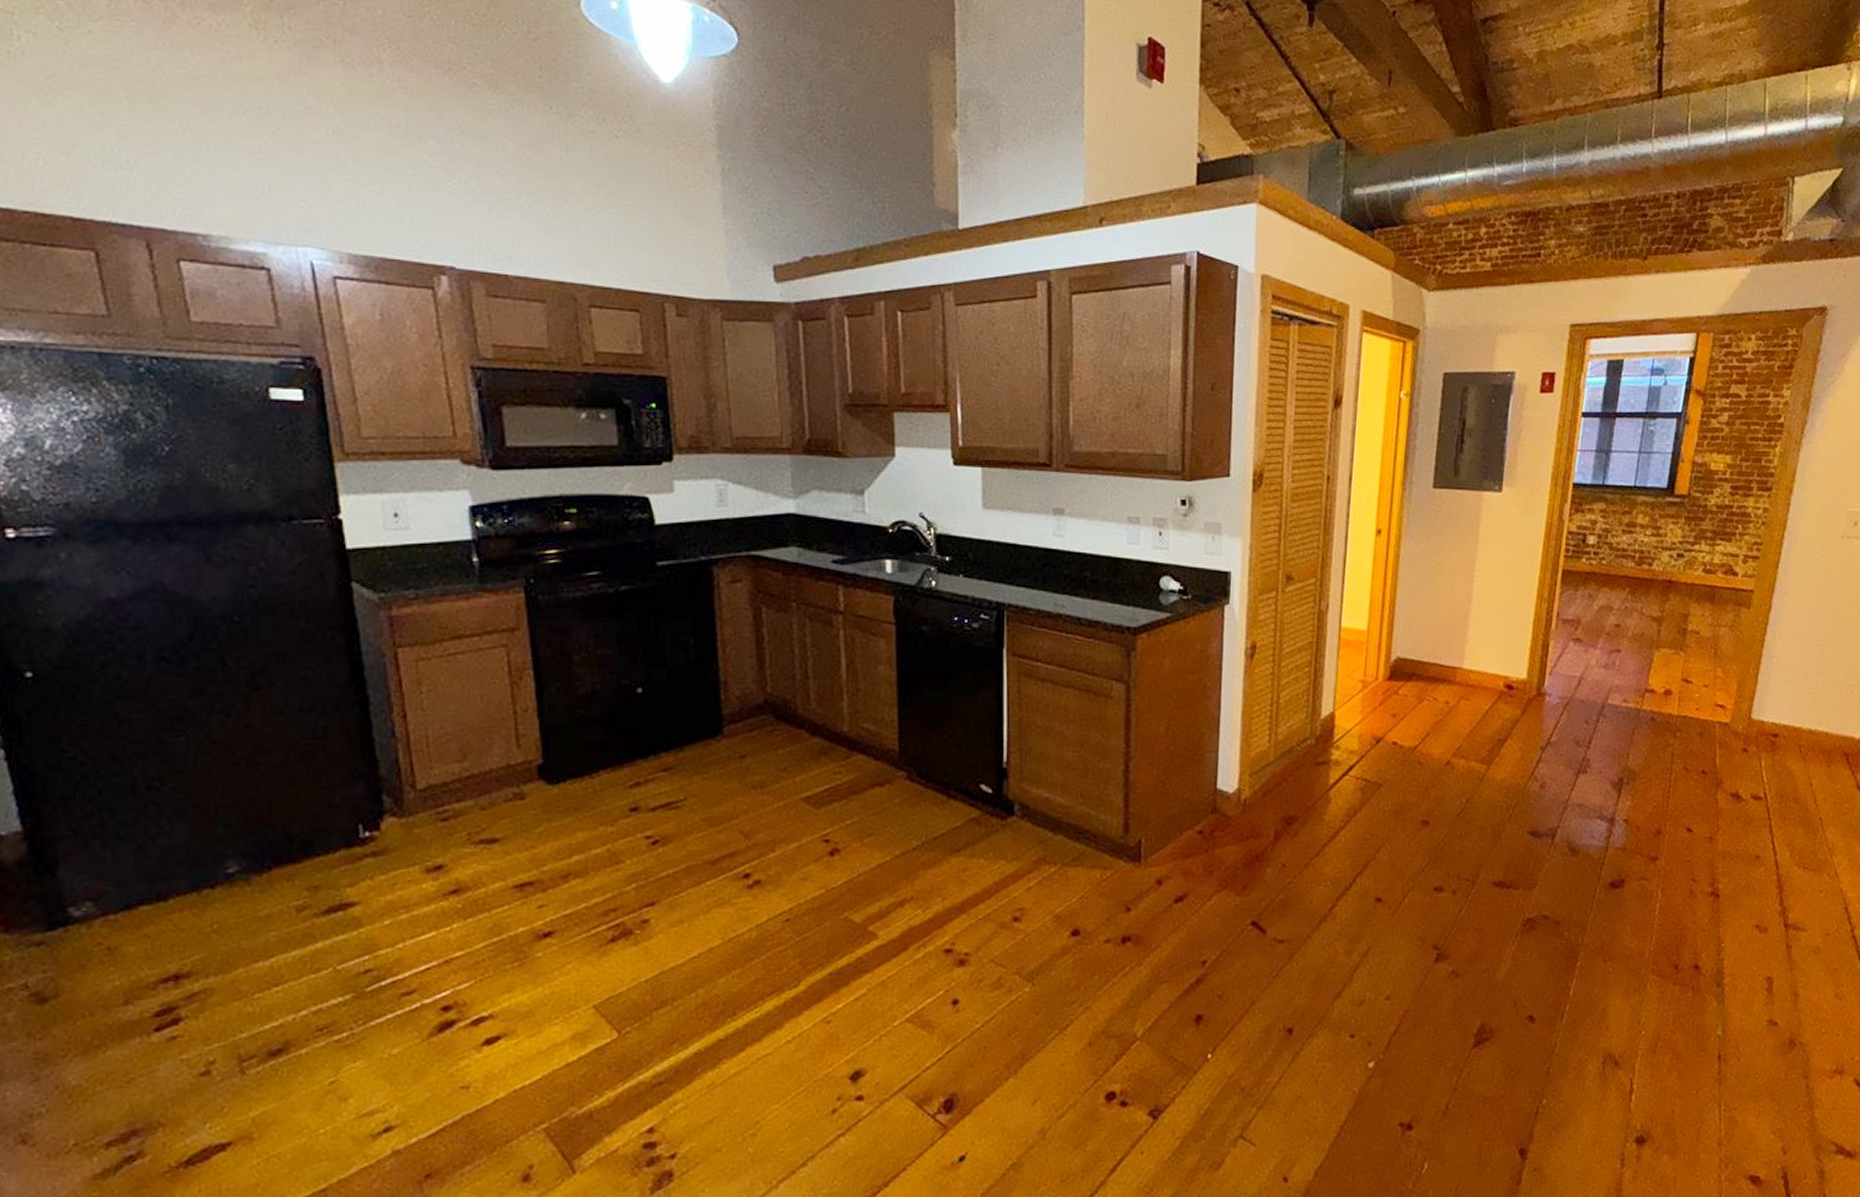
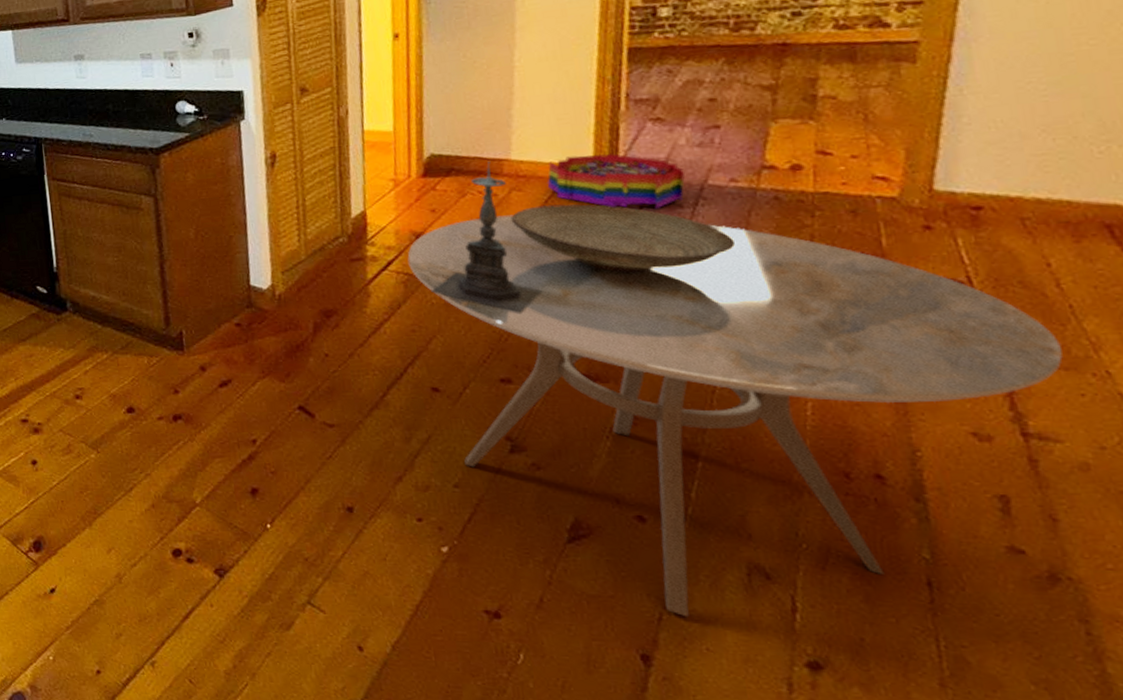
dining table: none [1367,723,1813,1109] -> present [407,215,1063,617]
candle holder: none [1384,668,1477,822] -> present [431,161,543,313]
decorative bowl: none [1458,715,1623,784] -> present [511,204,738,273]
storage bin: none [1490,669,1593,723] -> present [548,154,686,208]

